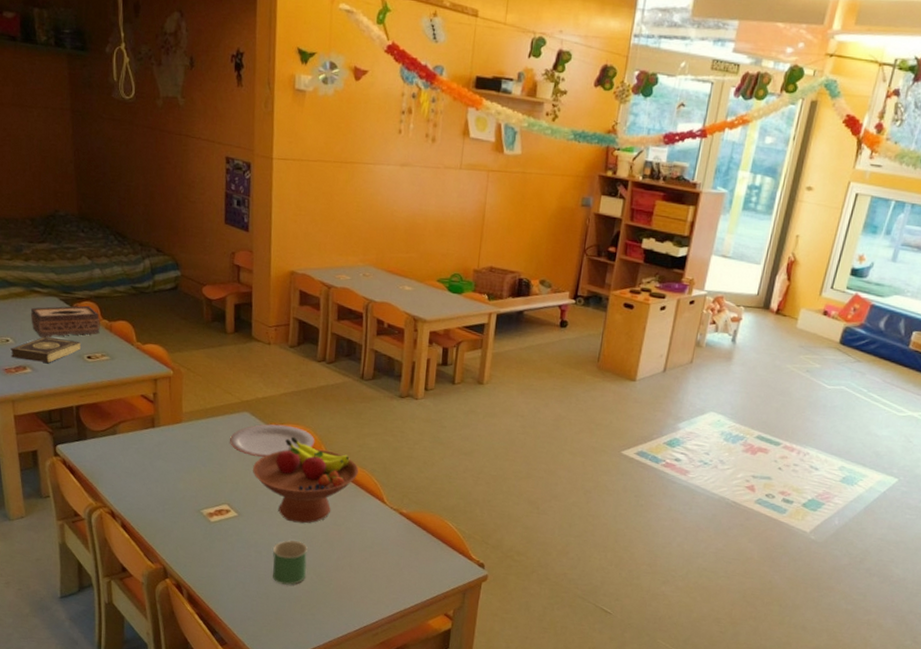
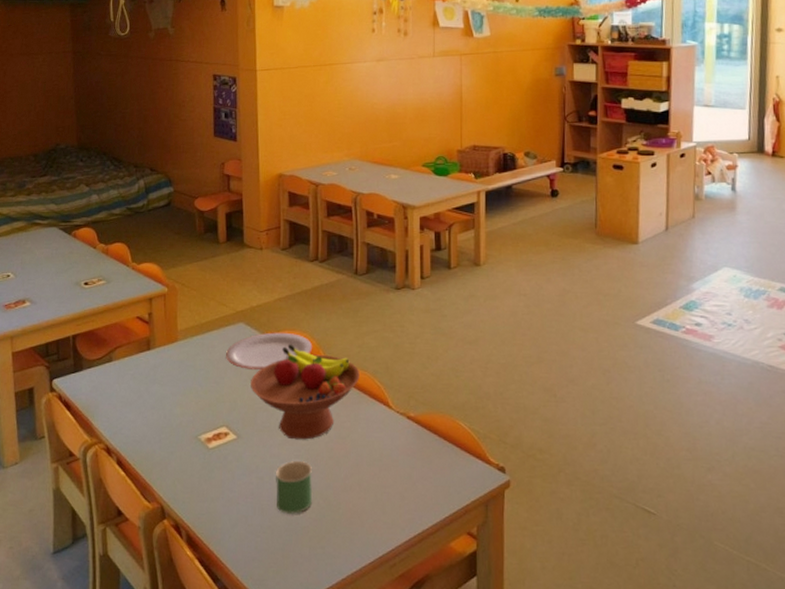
book: present [10,336,81,363] -> none [11,267,78,294]
tissue box: present [30,305,100,338] -> none [31,232,97,270]

